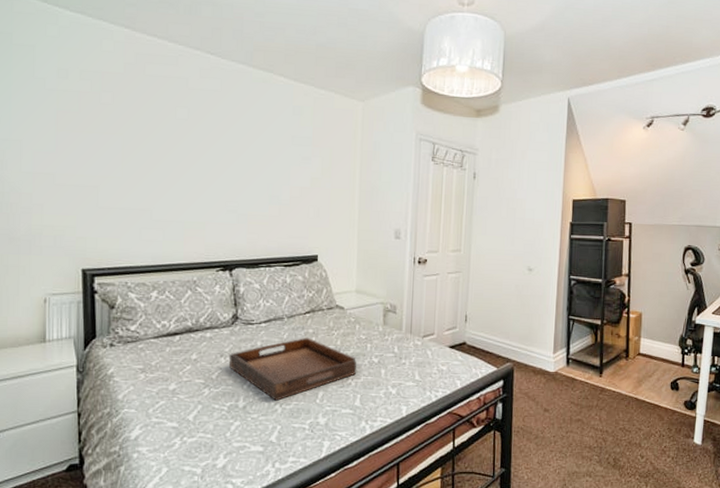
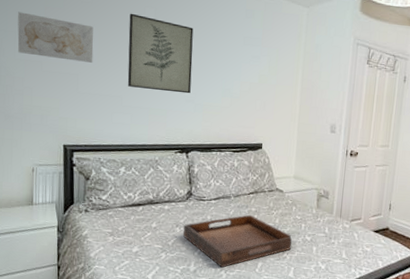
wall art: none [23,117,116,173] -> present [17,12,94,63]
wall art: none [157,114,234,203] -> present [127,13,194,94]

